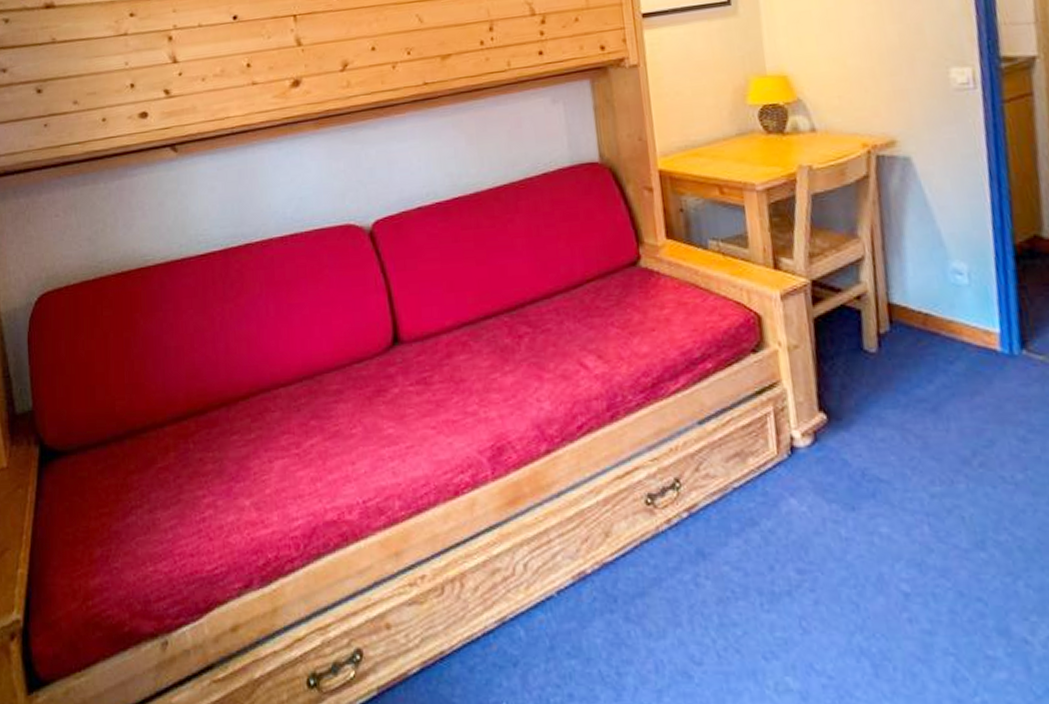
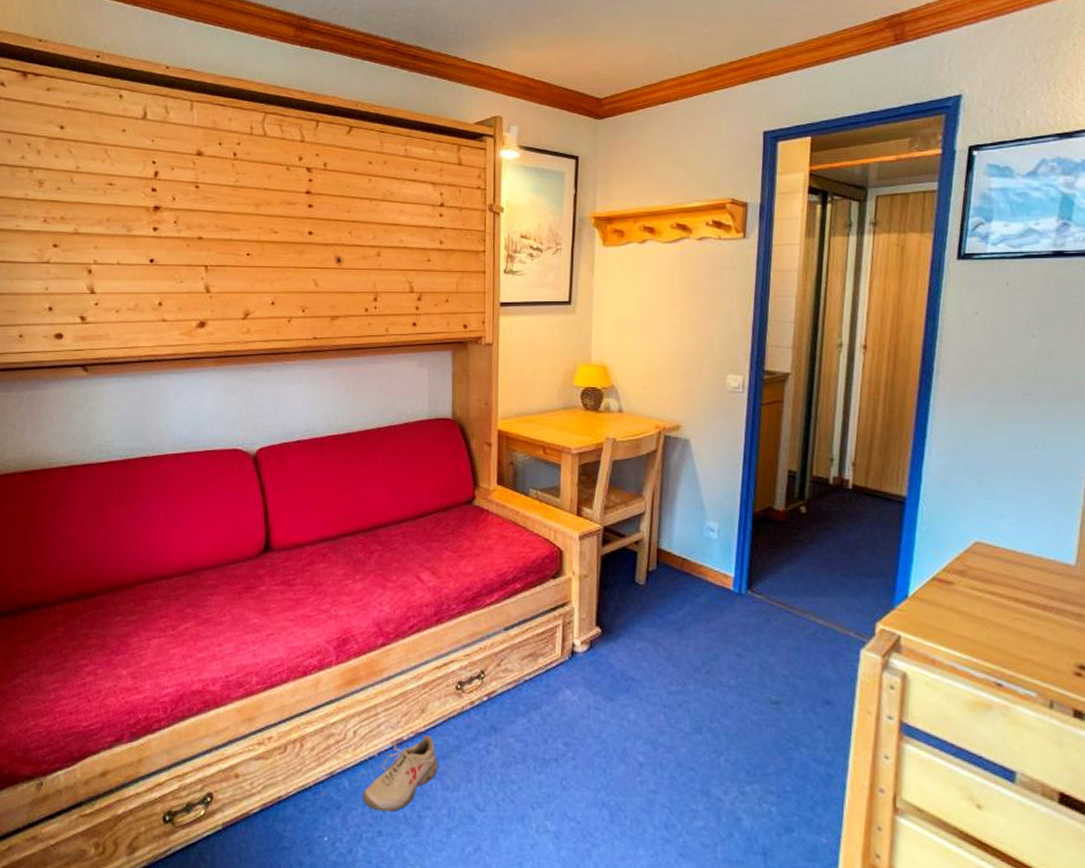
athletic shoe: none [544,566,636,668] -> present [363,735,438,812]

